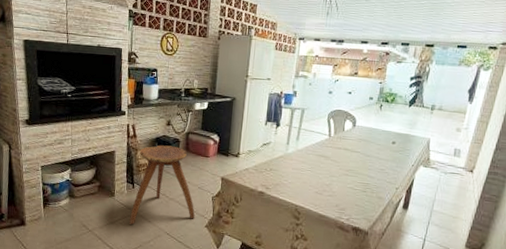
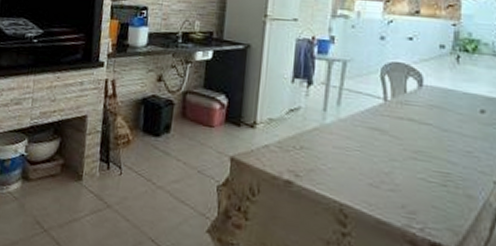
stool: present [128,145,195,225] -> none [99,108,193,224]

